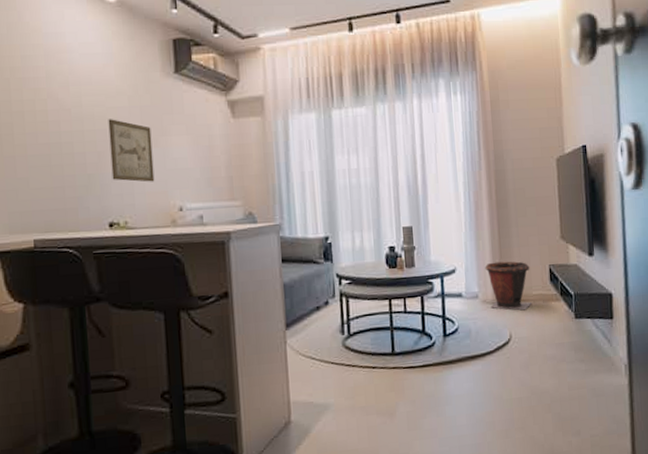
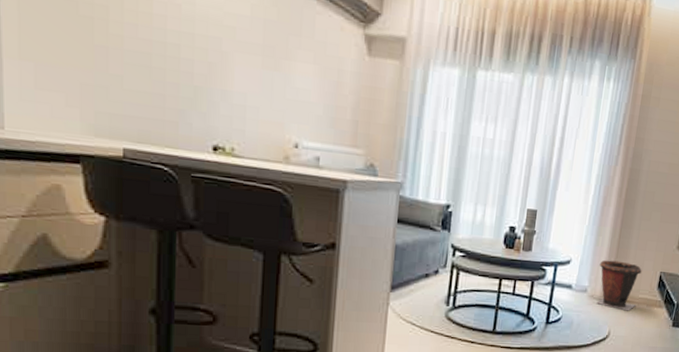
wall art: present [108,119,155,182] -> none [222,26,274,110]

